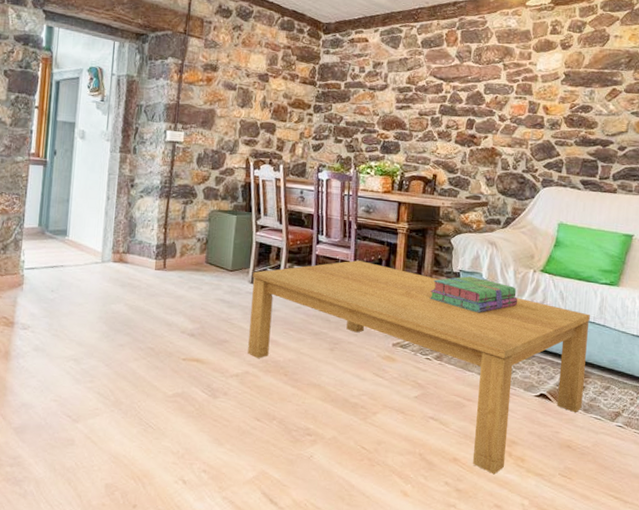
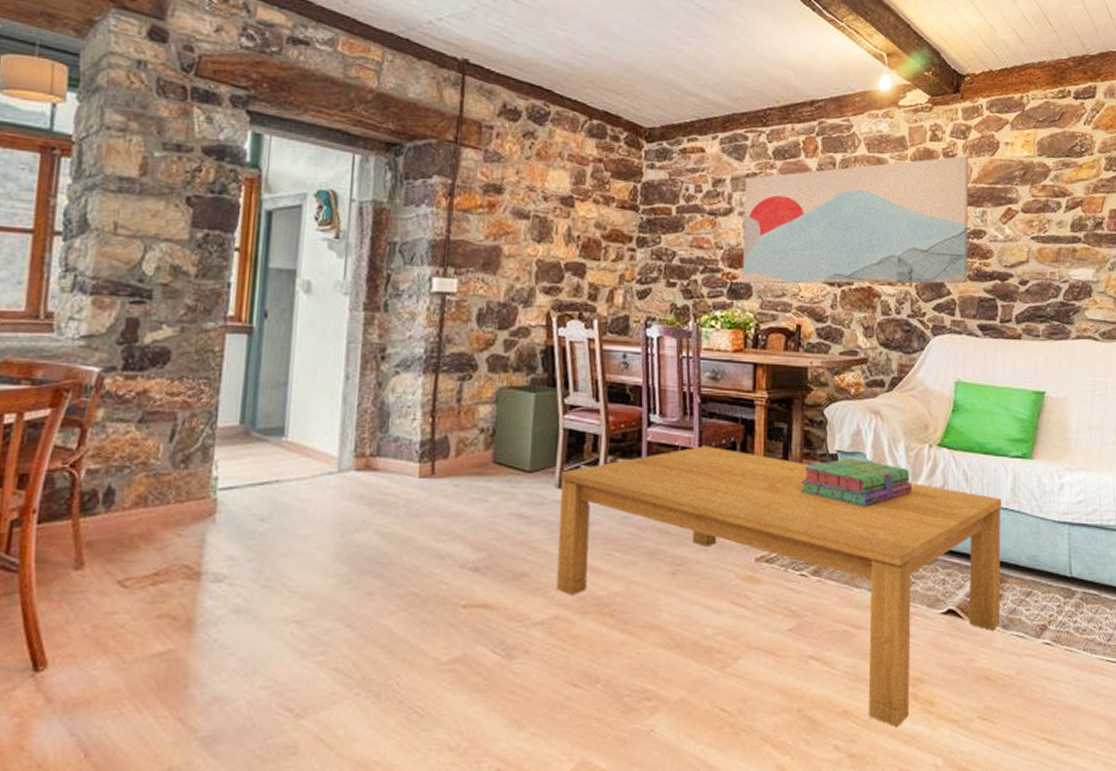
wall art: none [393,46,582,148] -> present [743,155,968,284]

